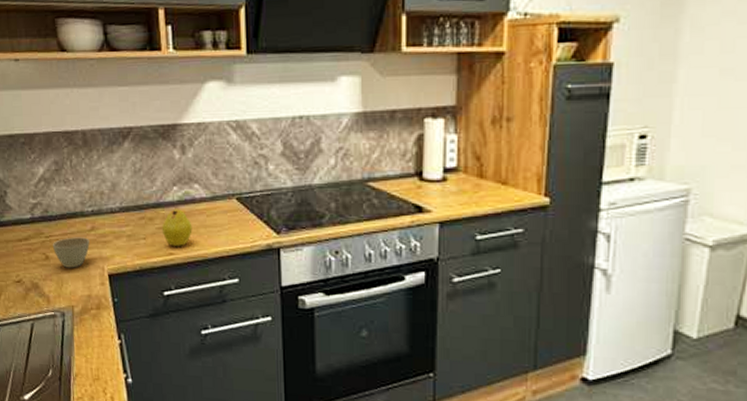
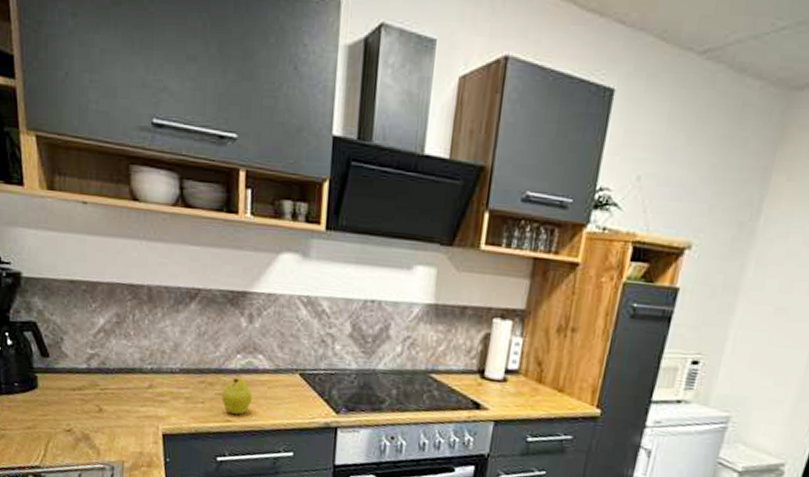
cup: present [52,237,90,268] -> none [107,392,146,424]

